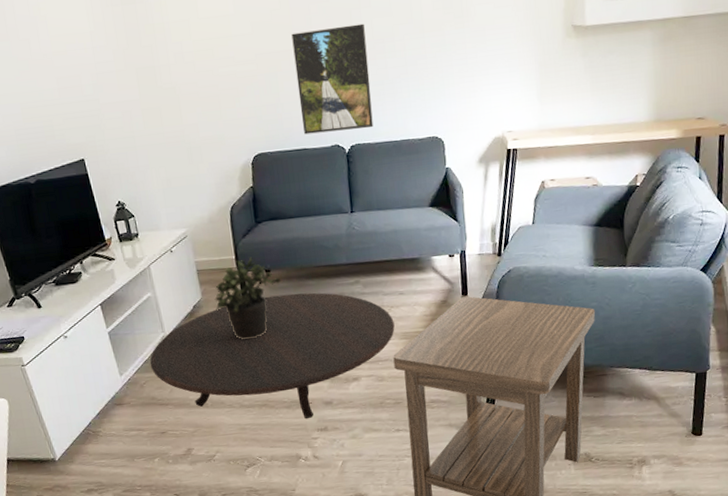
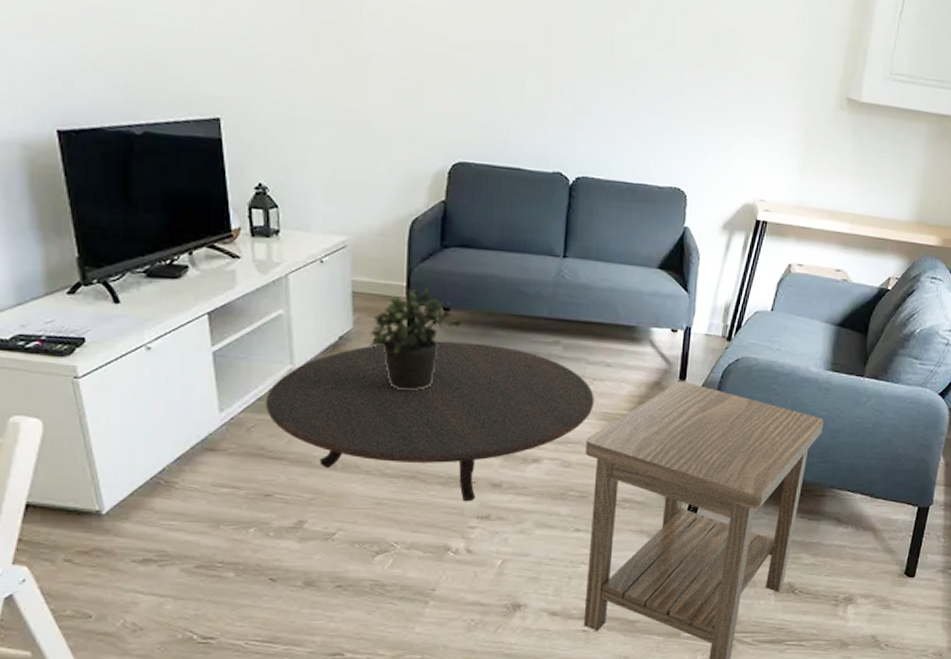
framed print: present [291,23,374,135] -> none [521,26,616,162]

